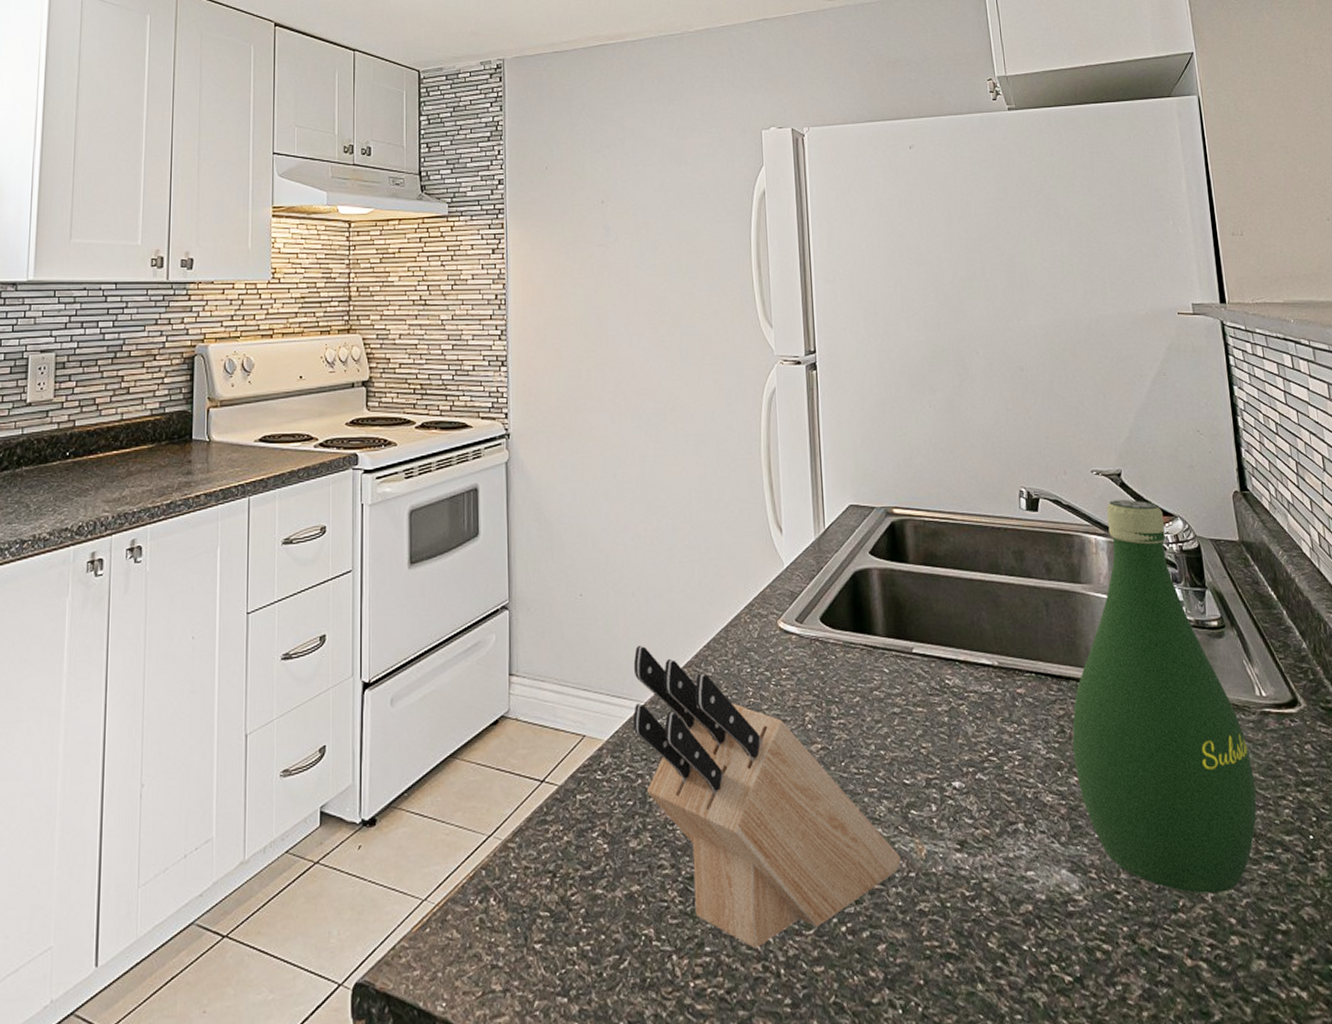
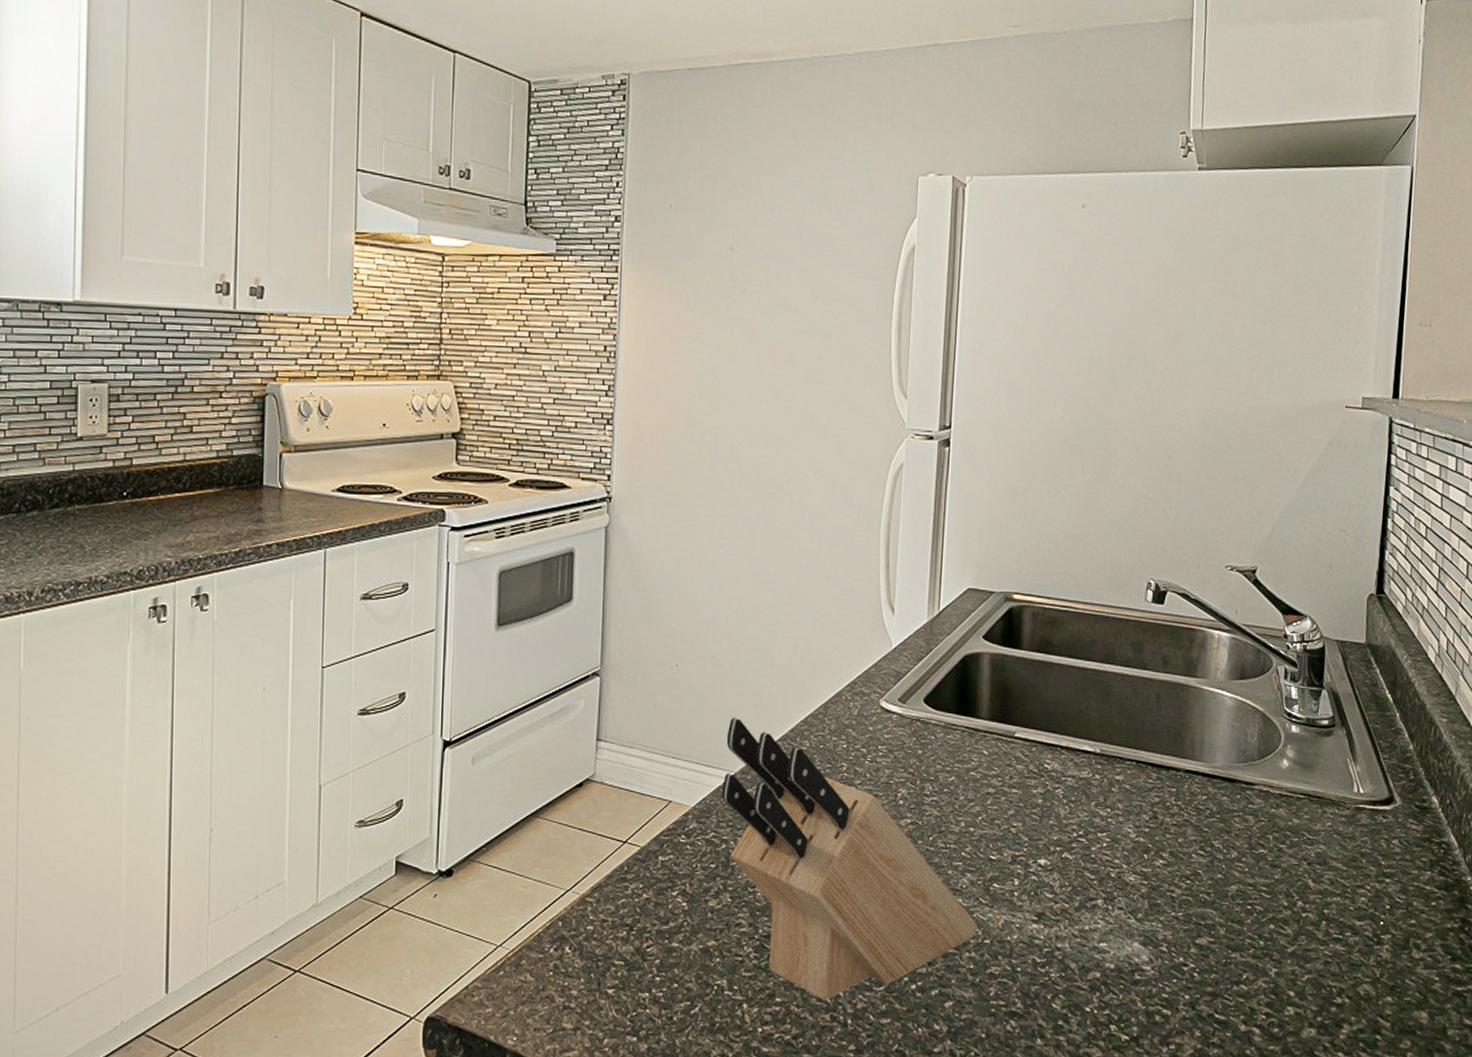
bottle: present [1072,500,1257,893] -> none [1162,597,1337,968]

